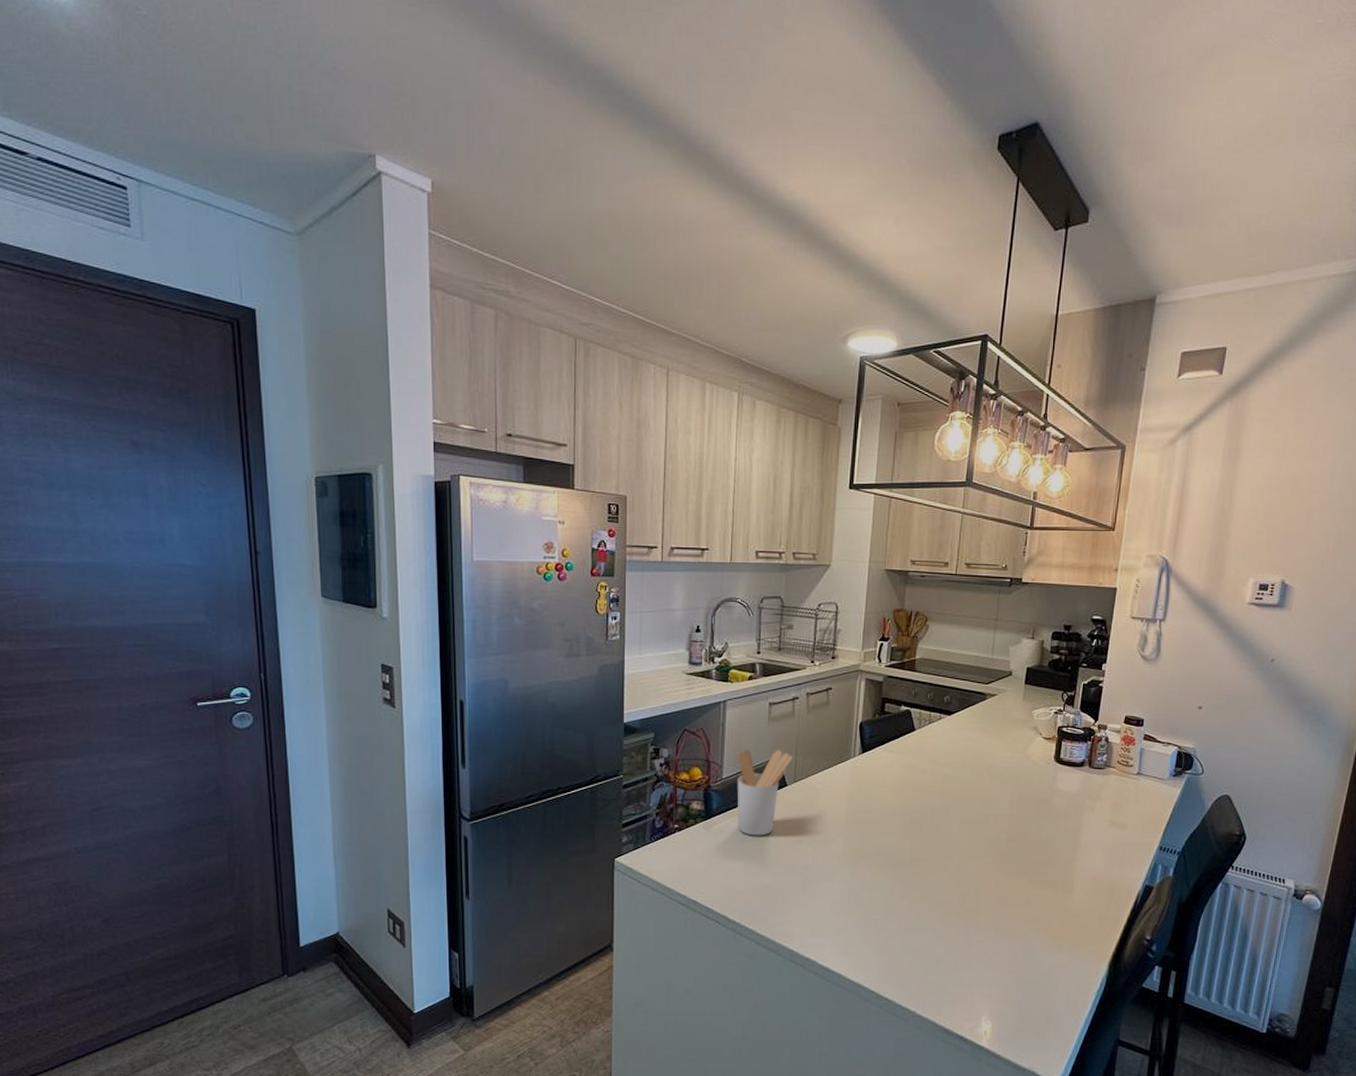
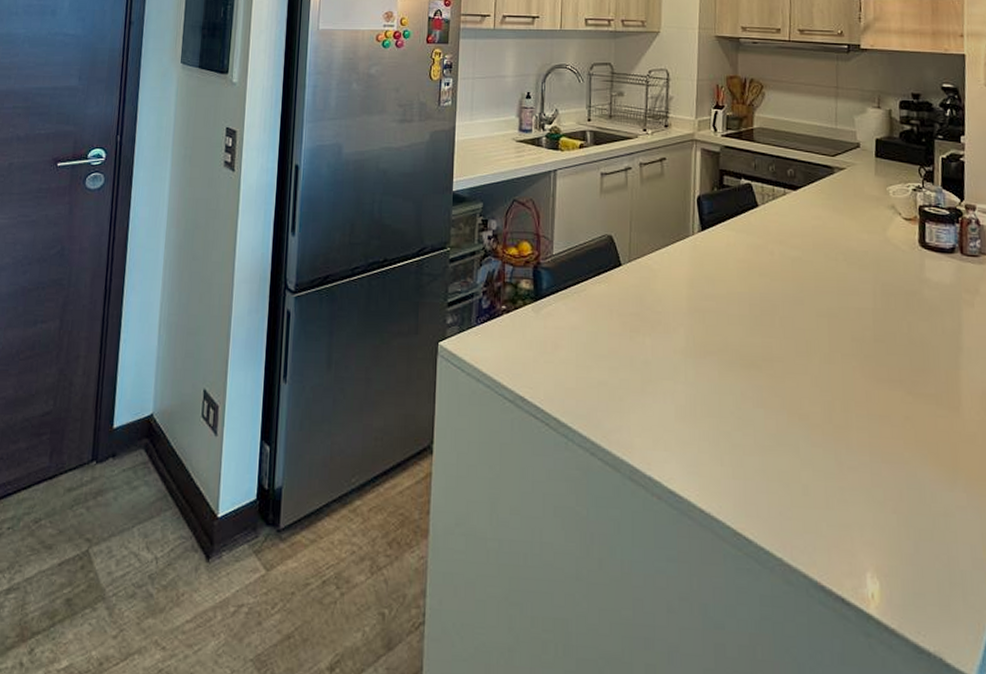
utensil holder: present [737,750,793,836] -> none [568,223,627,323]

